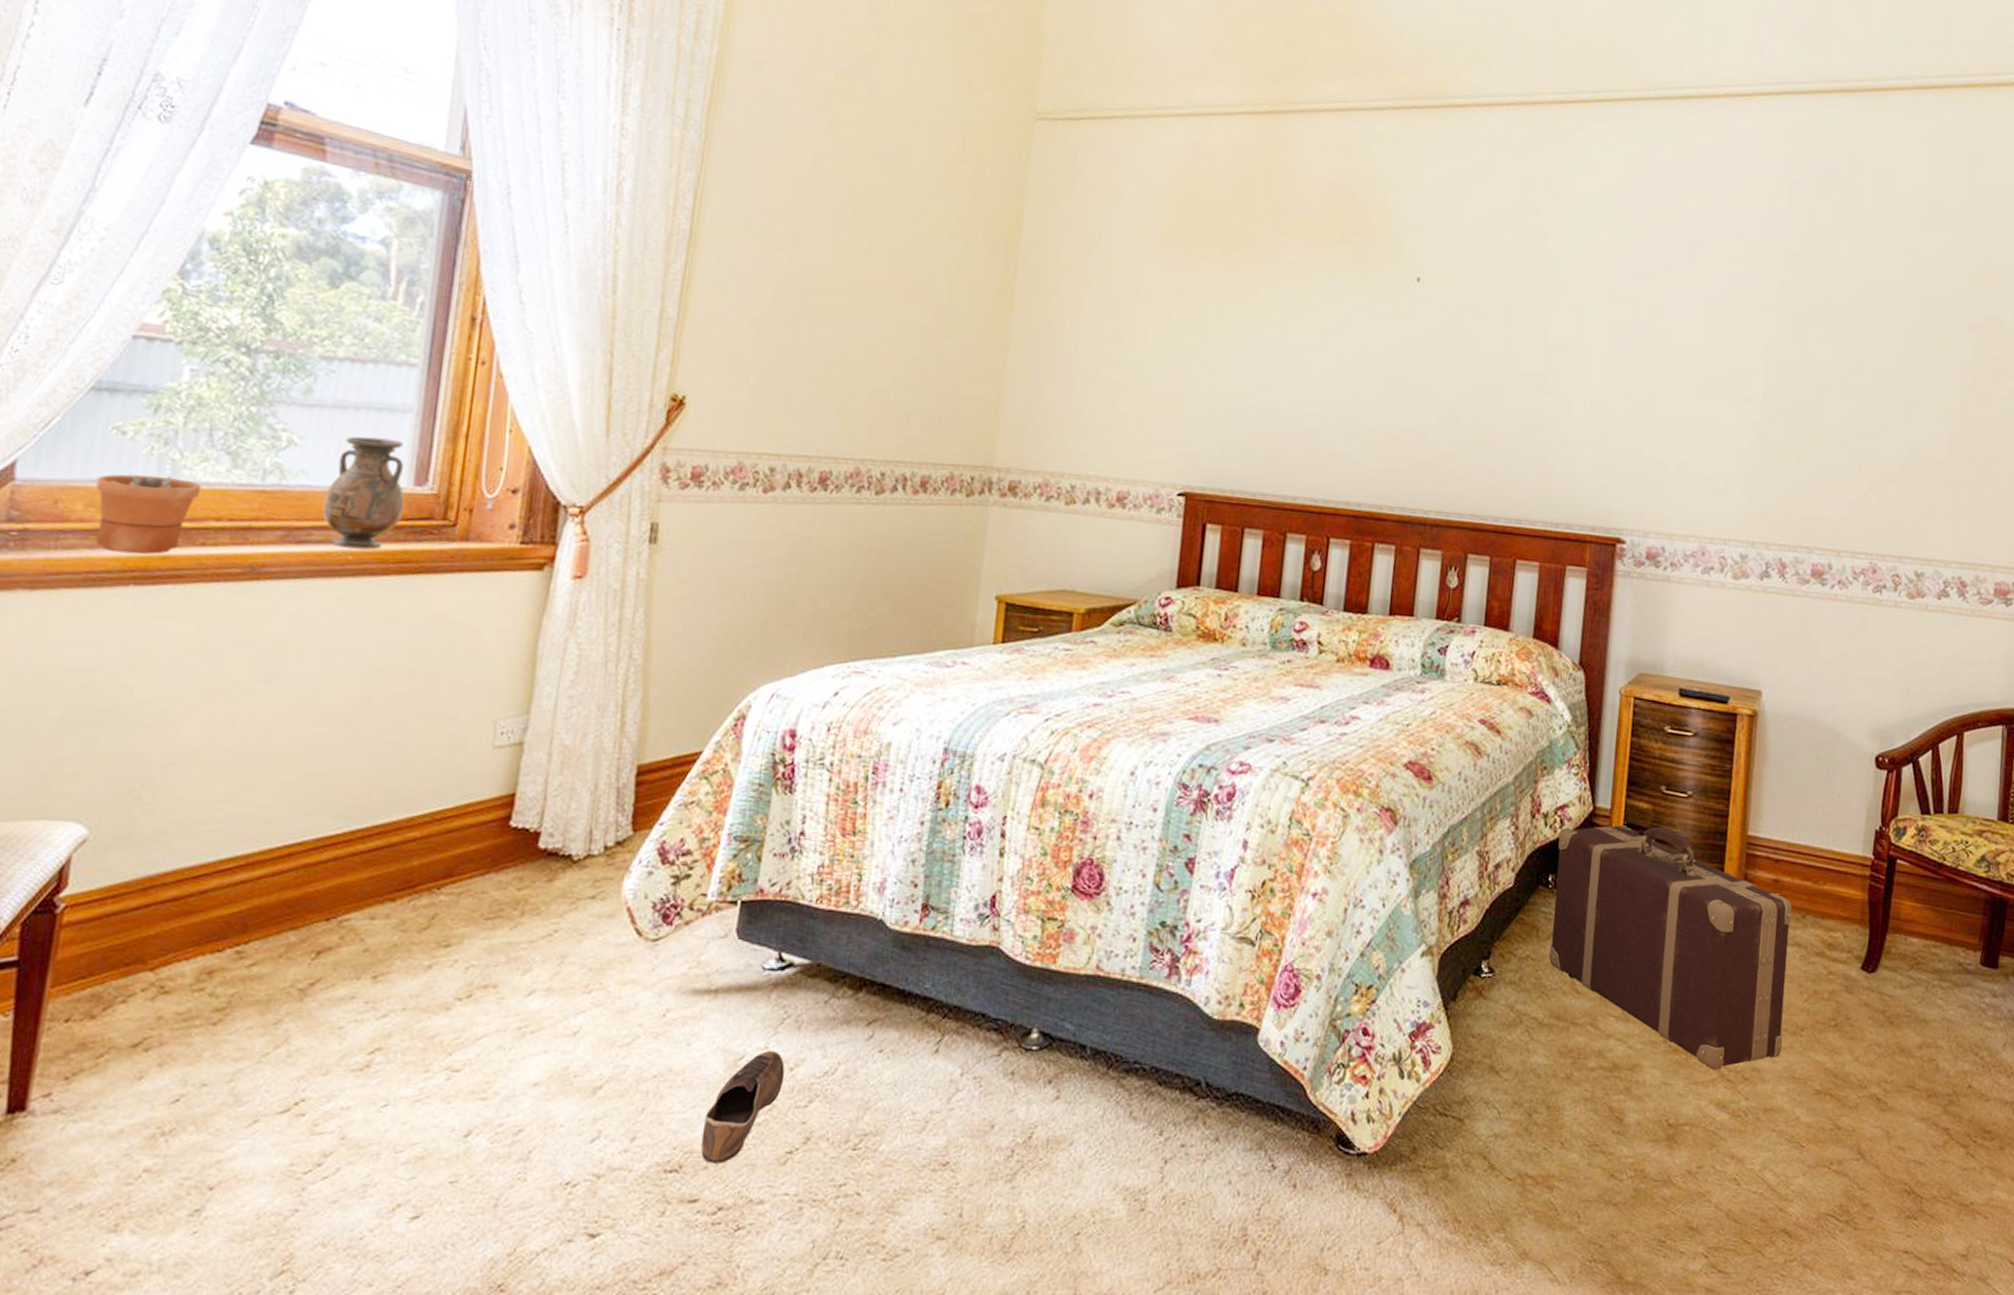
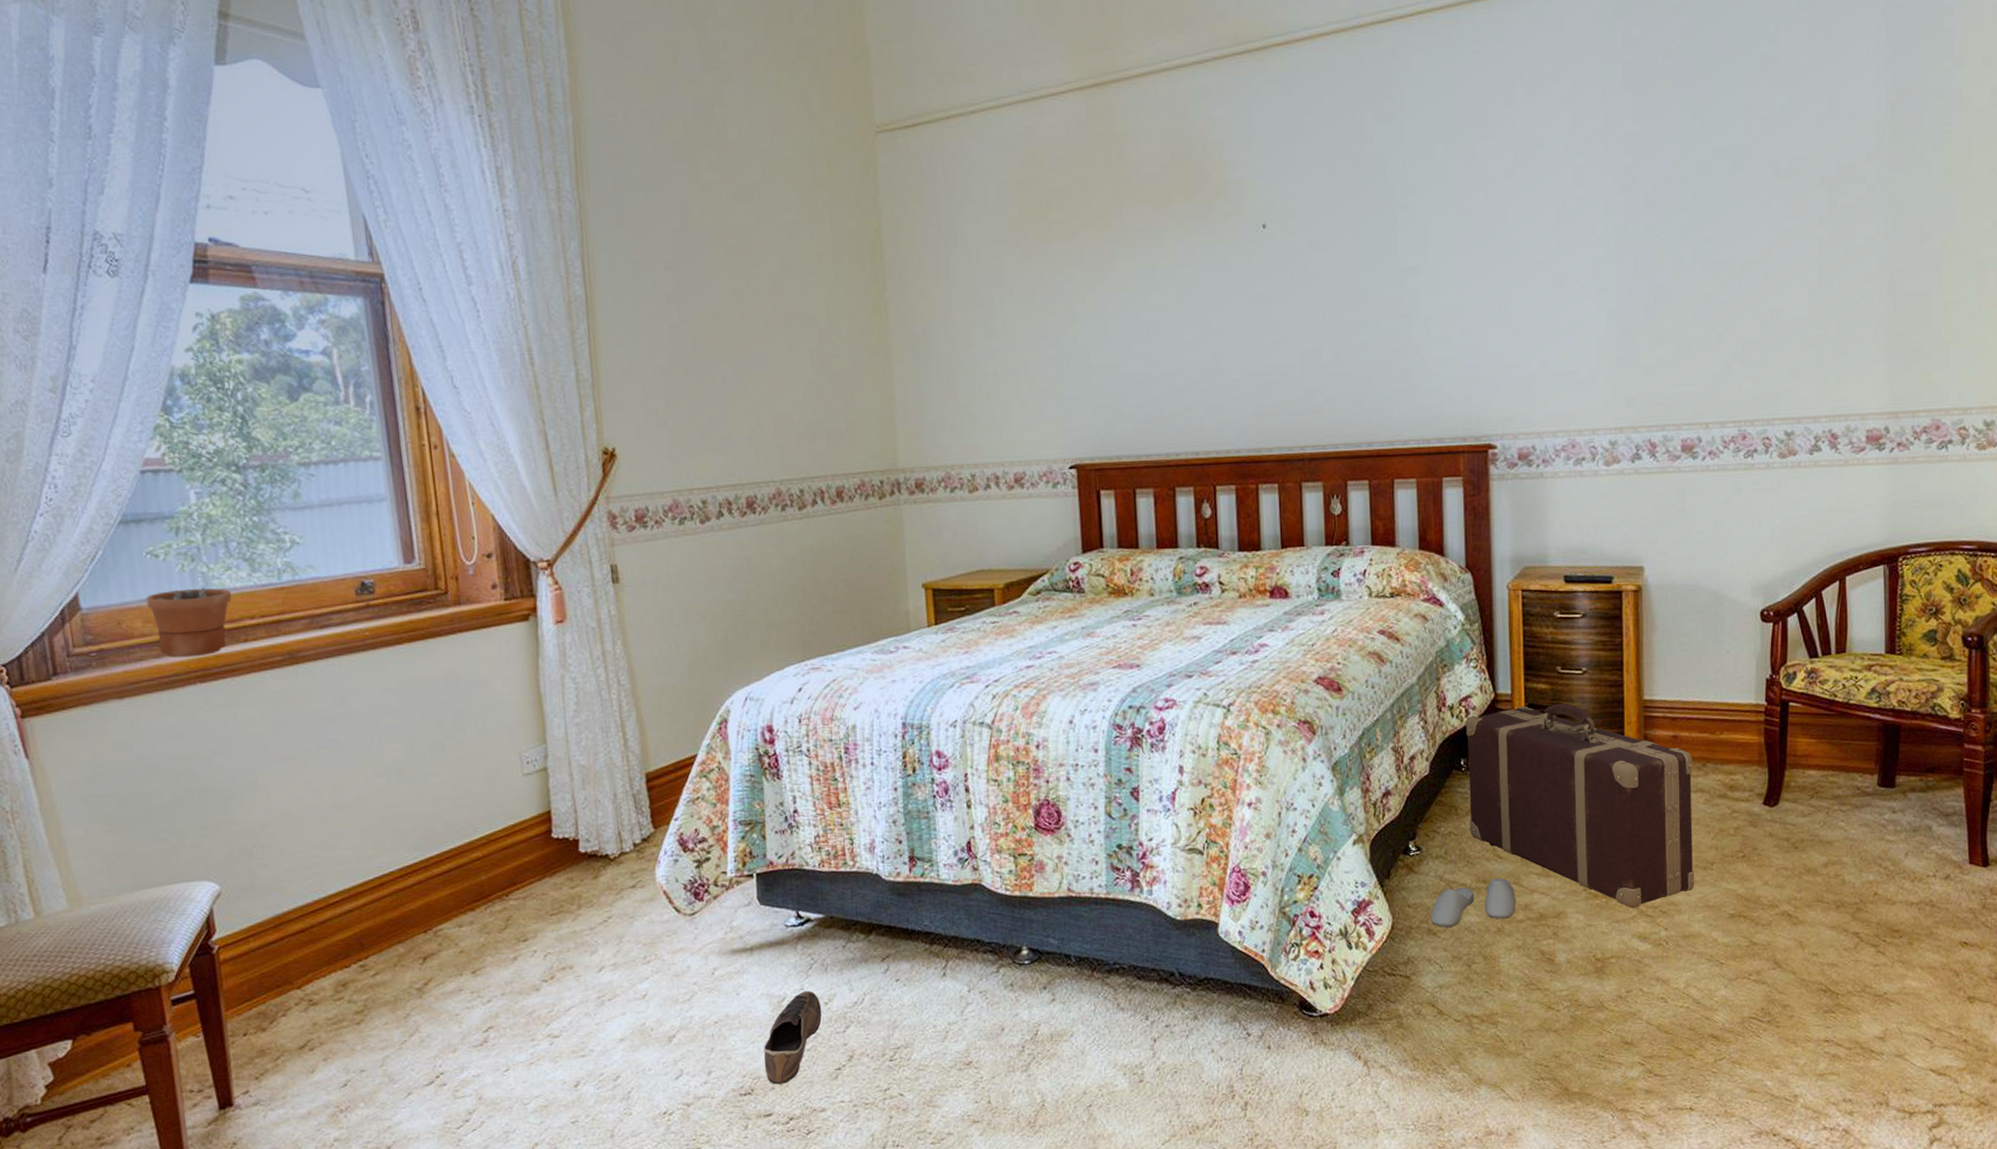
vase: present [322,436,405,550] -> none [333,526,401,626]
slippers: none [1494,1015,1590,1068] -> present [1430,878,1516,928]

